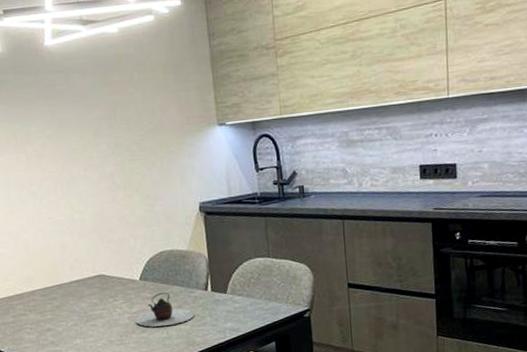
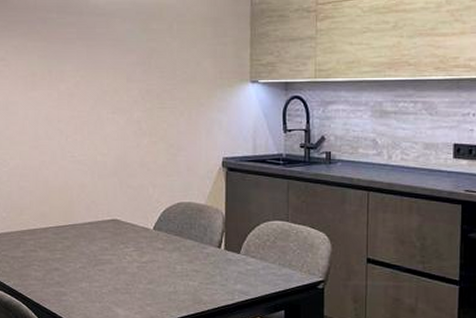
teapot: present [135,292,195,327] -> none [144,244,205,280]

